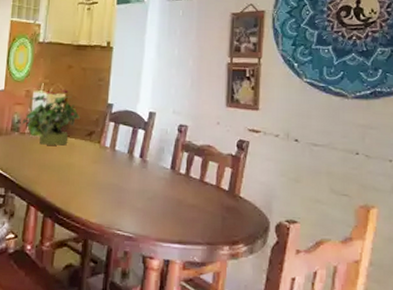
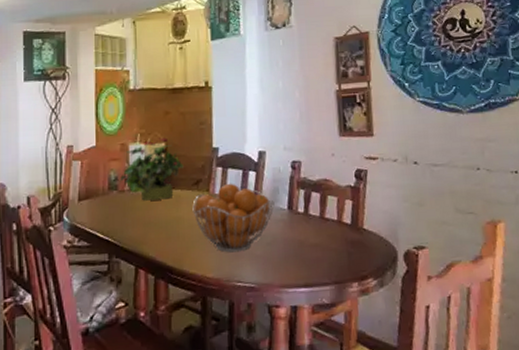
fruit basket: none [83,138,159,203] -> present [192,183,275,253]

